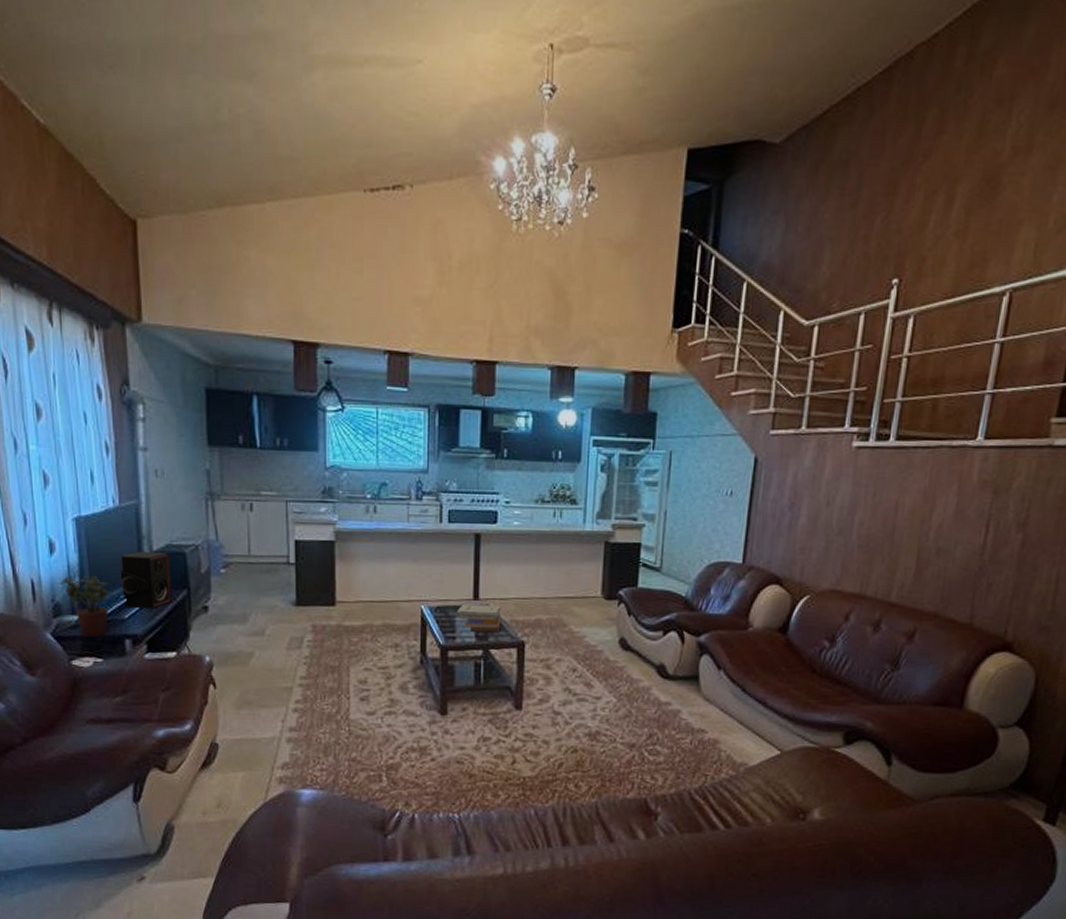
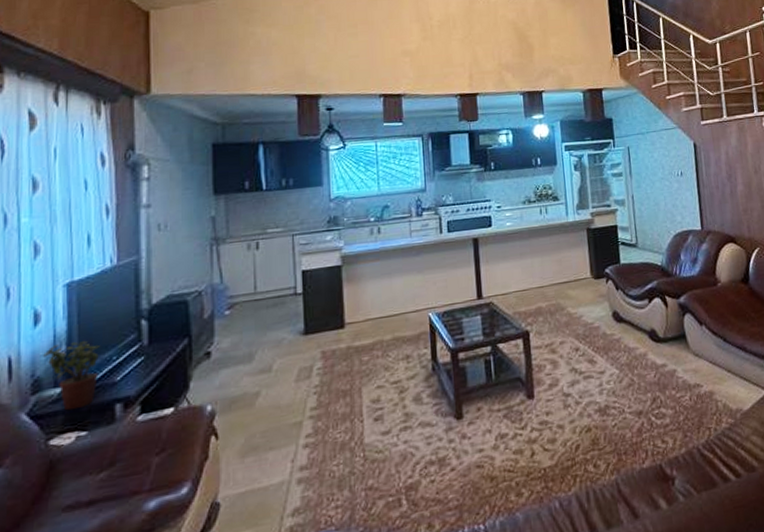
stereo: present [121,551,173,608] -> none [115,303,172,369]
books: present [457,604,501,633] -> none [463,301,506,330]

